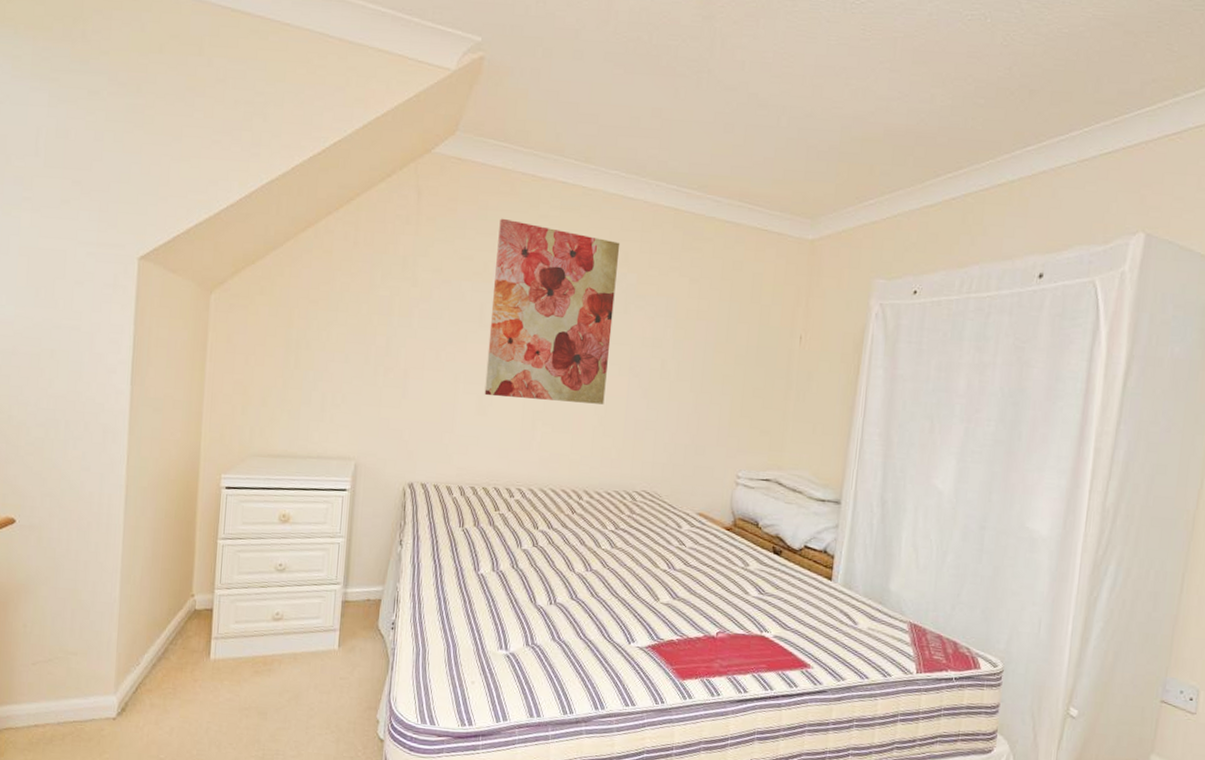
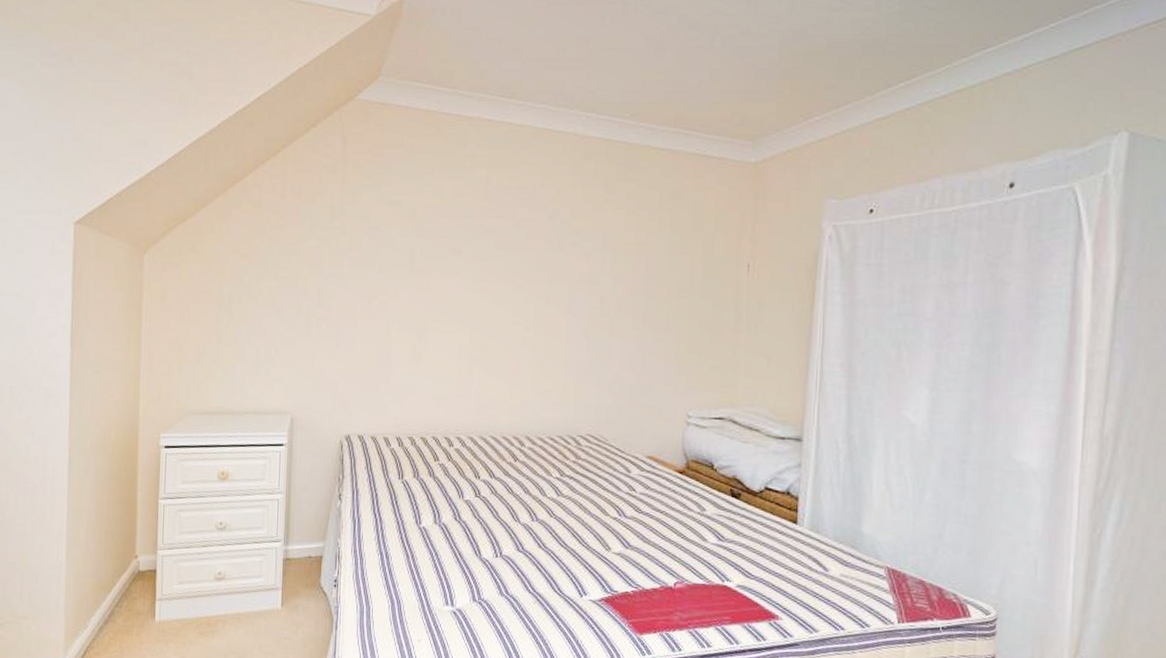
wall art: present [484,218,620,405] -> none [418,161,552,346]

